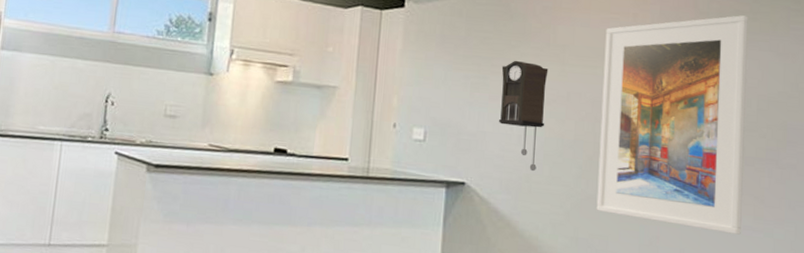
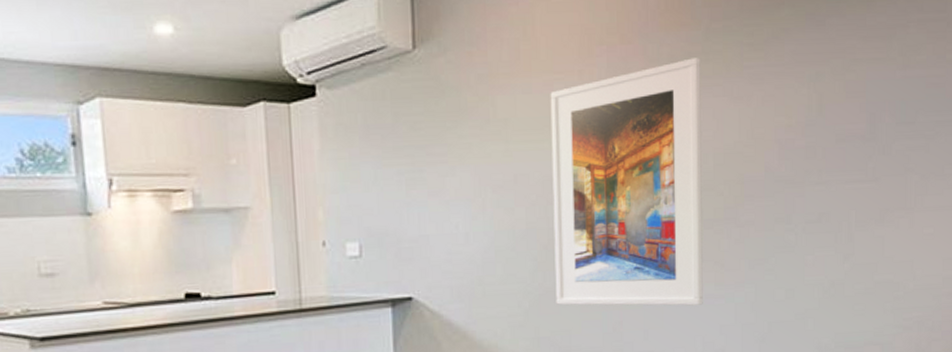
pendulum clock: present [499,60,549,172] -> none [438,144,493,273]

